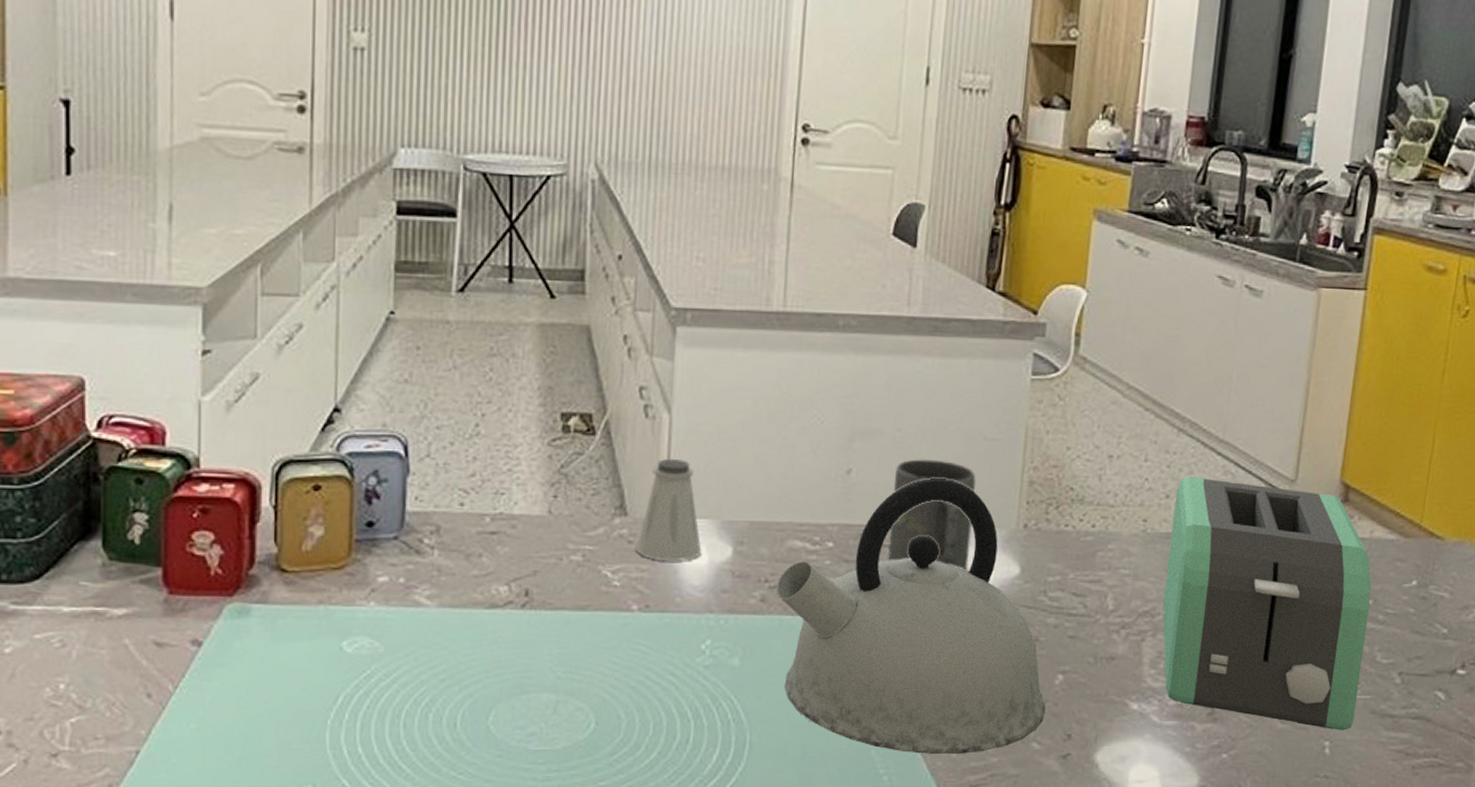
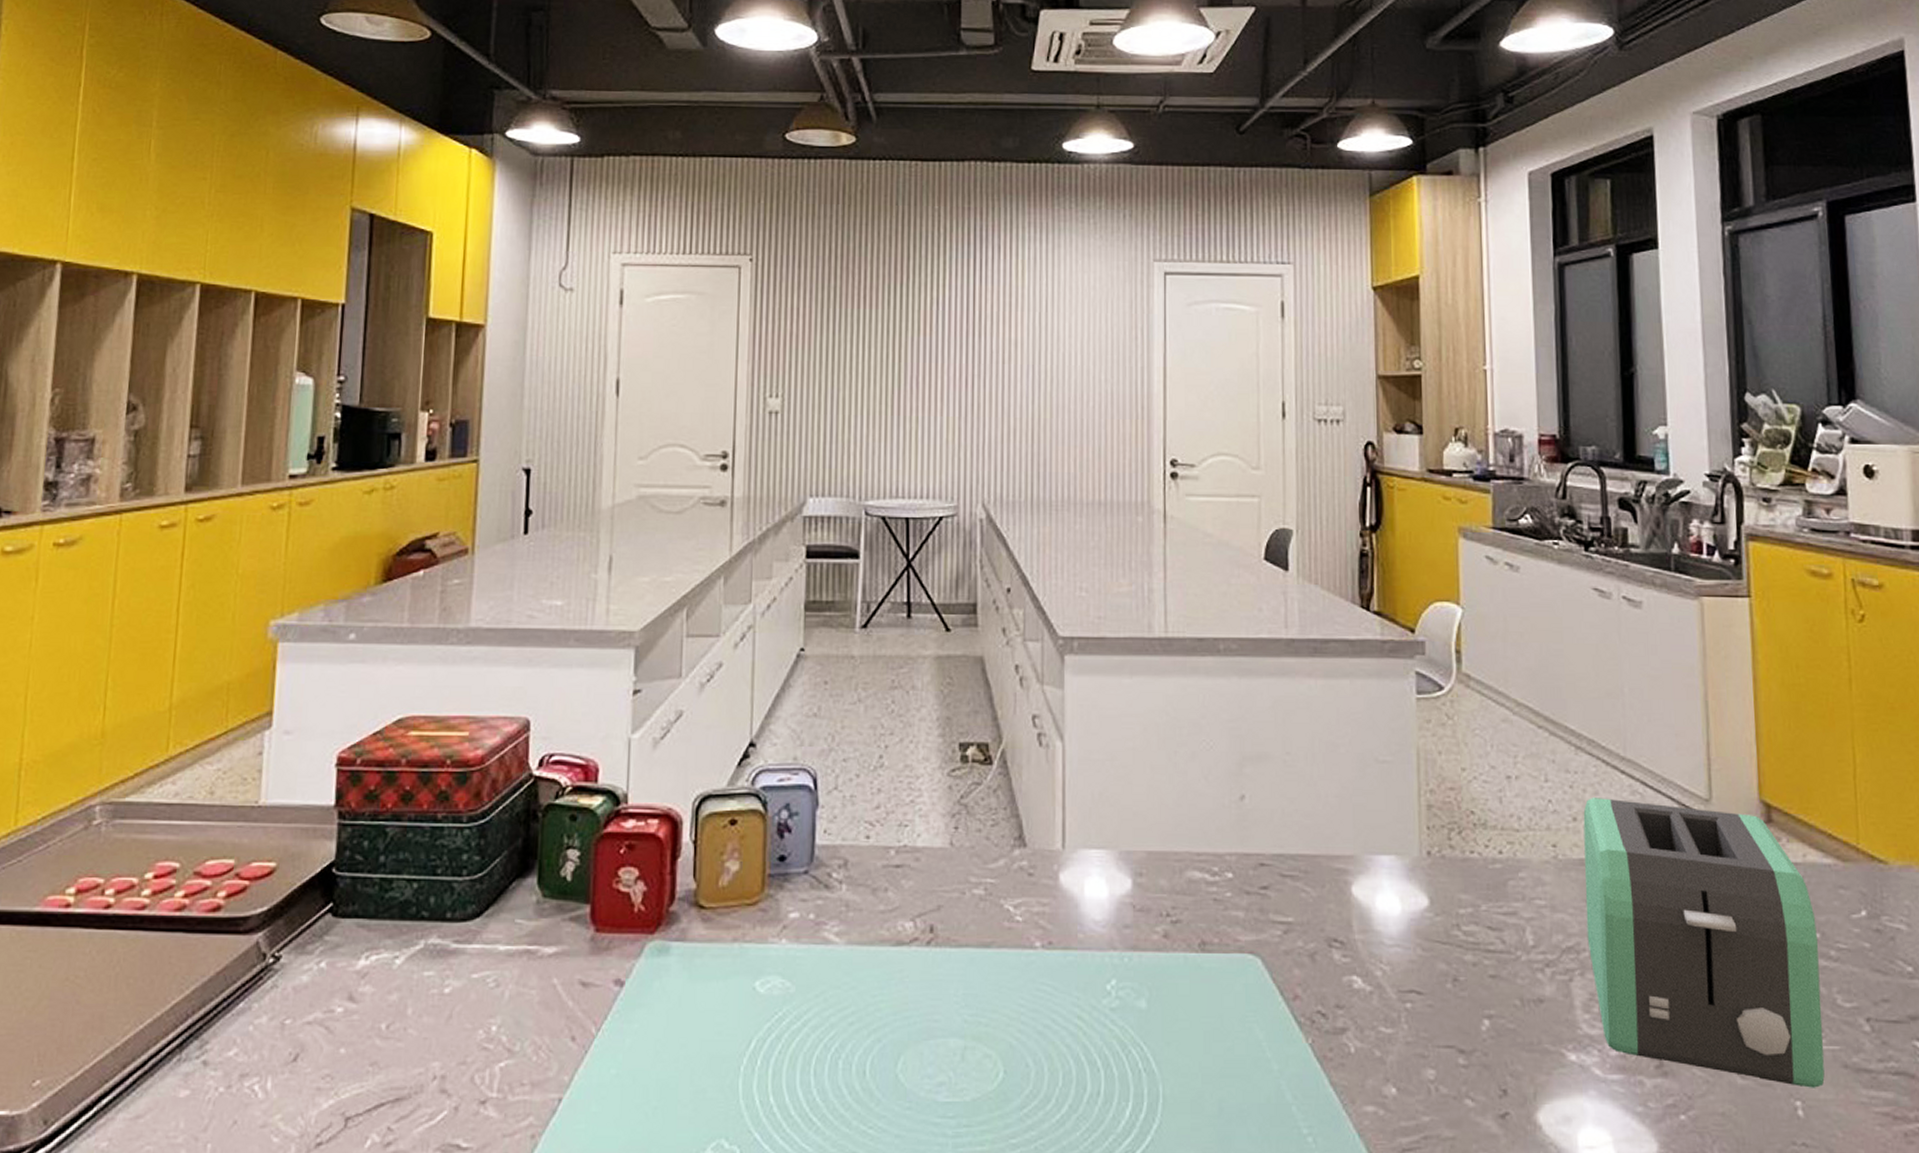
saltshaker: present [635,458,702,562] -> none [1036,787,1101,895]
kettle: present [776,478,1045,755] -> none [1179,803,1475,1113]
mug: present [888,459,977,570] -> none [1288,783,1374,902]

